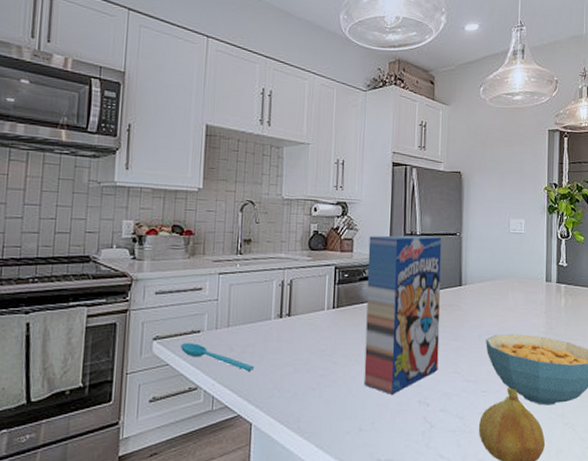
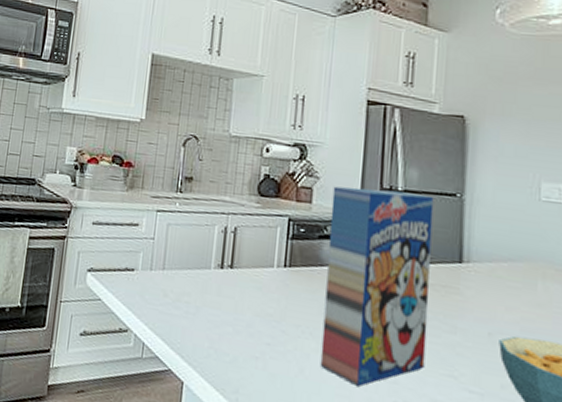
spoon: present [181,343,254,371] -> none [114,279,189,323]

